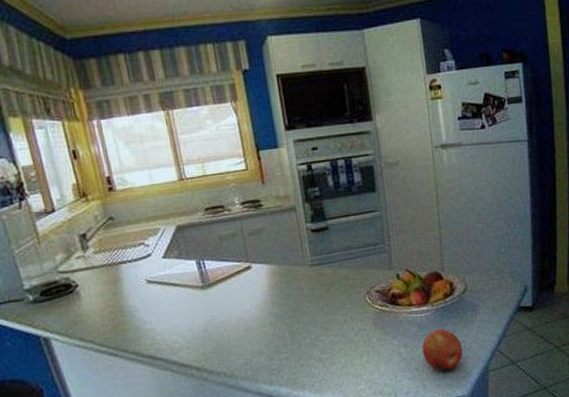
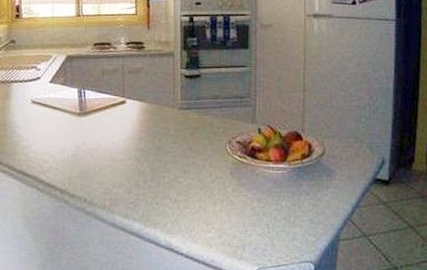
apple: present [422,328,463,372] -> none [275,188,314,233]

